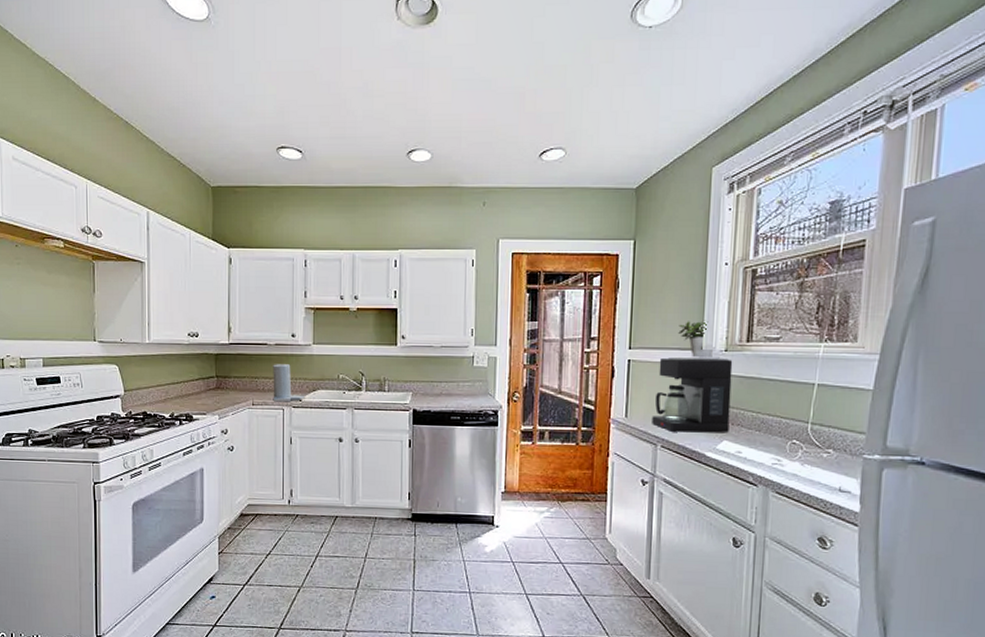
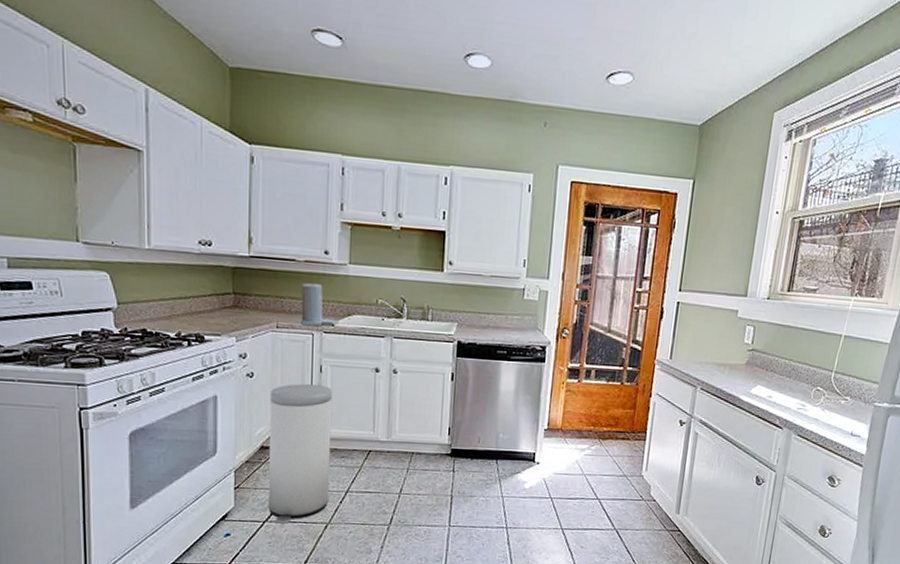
pedal bin: none [247,455,302,587] -> present [268,384,333,524]
coffee maker: present [652,357,733,433] -> none [694,302,773,378]
potted plant: present [678,320,714,357] -> none [726,267,758,304]

